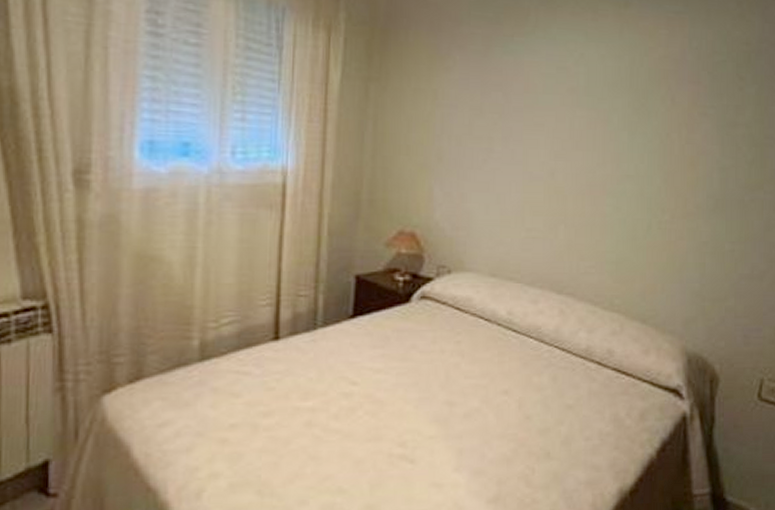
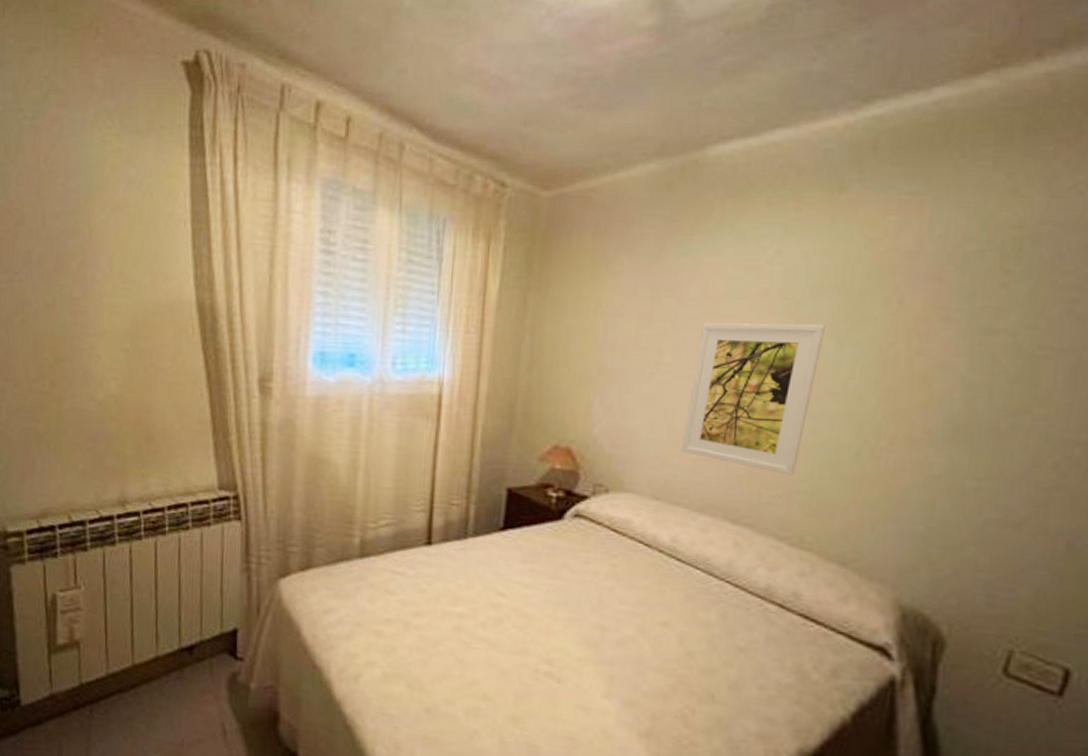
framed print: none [512,114,620,248] -> present [681,322,825,476]

